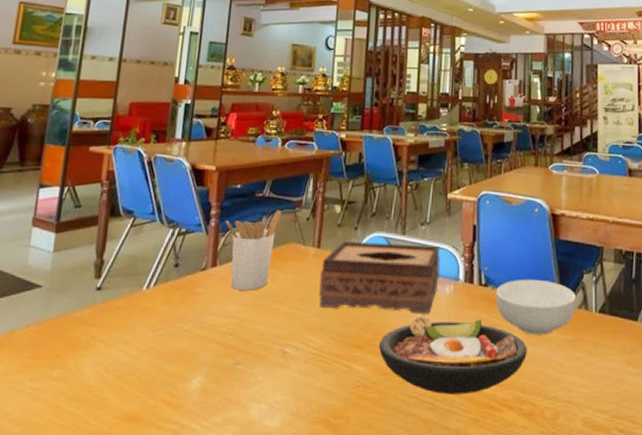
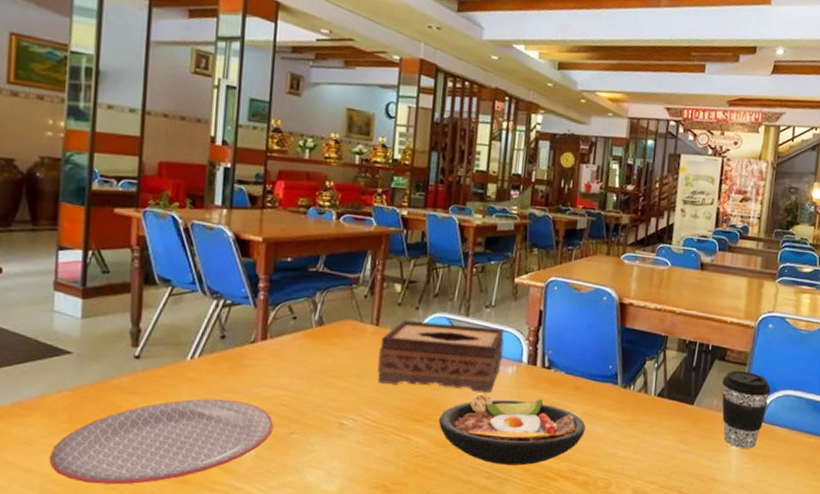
plate: none [11,329,220,424] -> present [49,399,274,485]
utensil holder: present [225,210,282,291] -> none [275,286,337,365]
cereal bowl: present [496,279,577,335] -> none [558,363,637,415]

